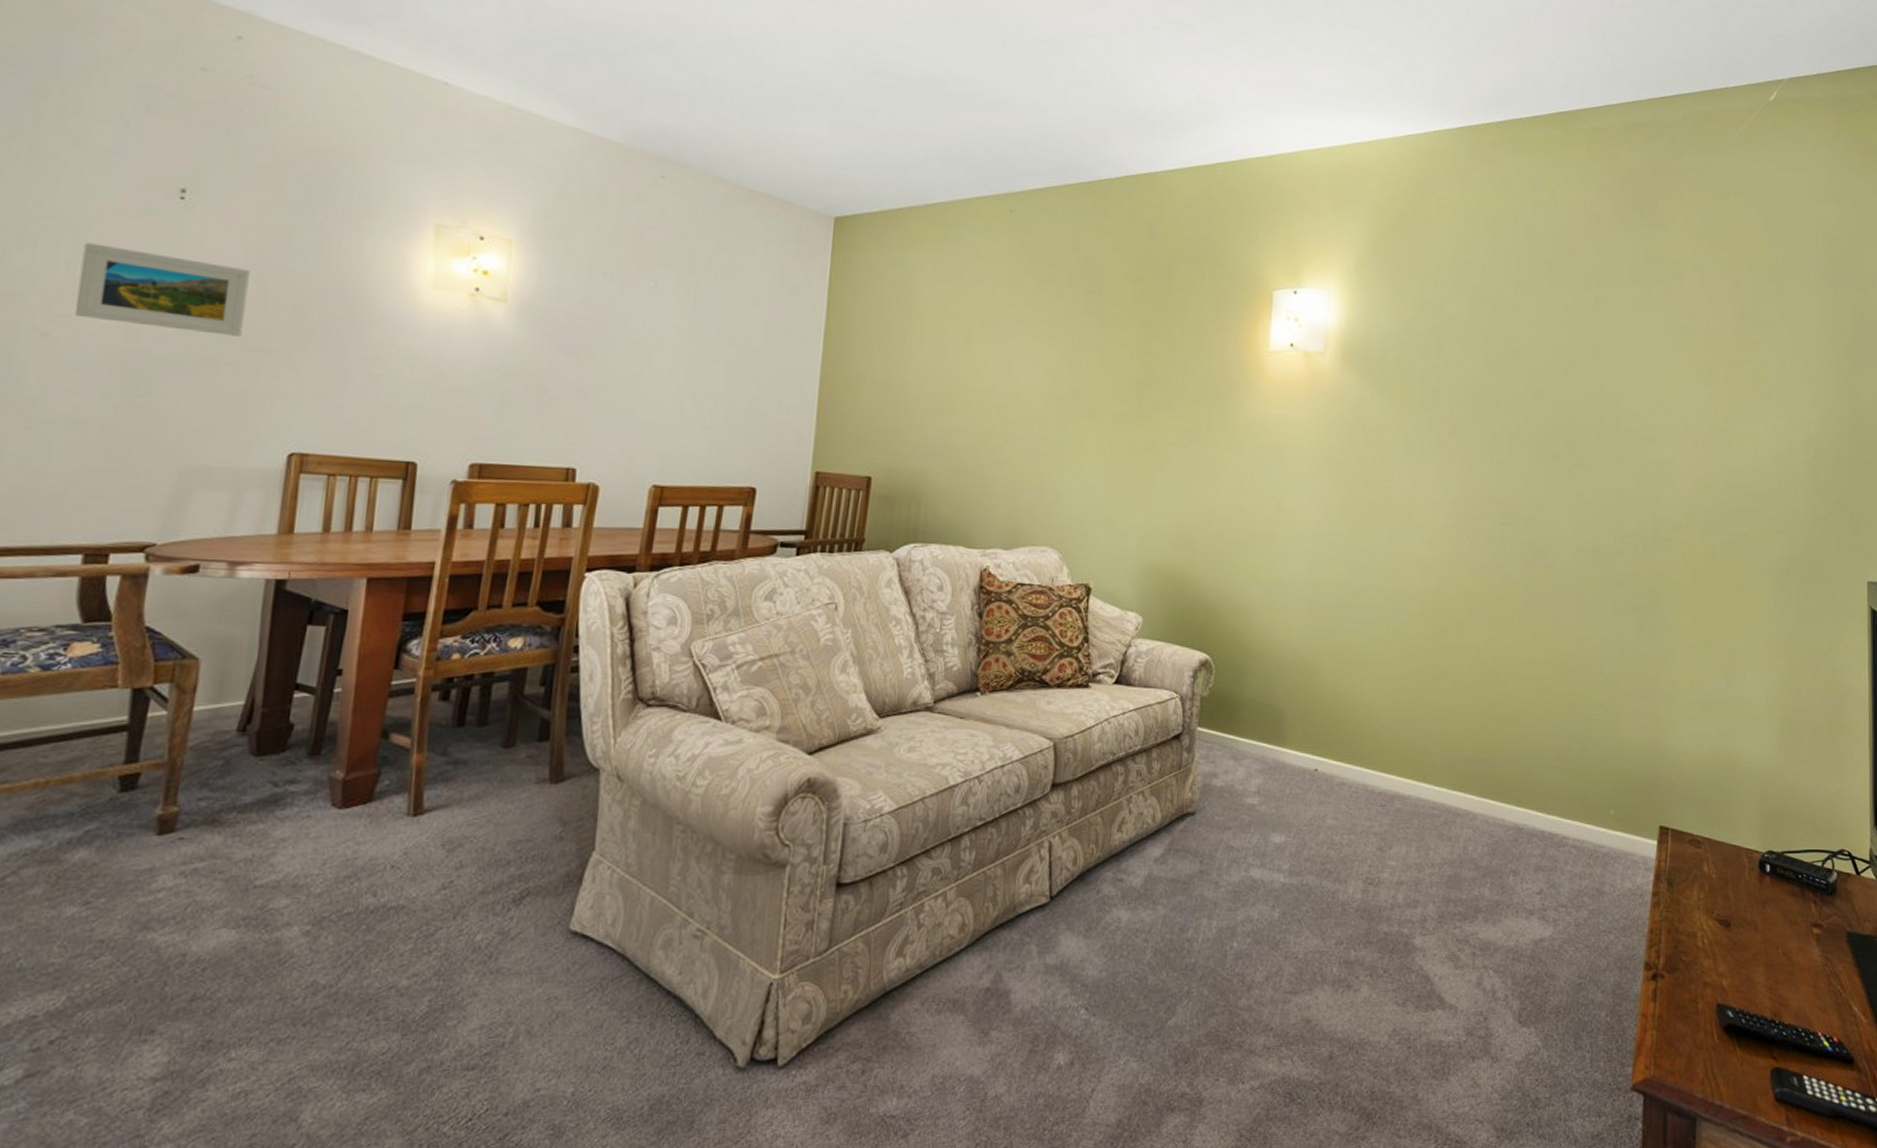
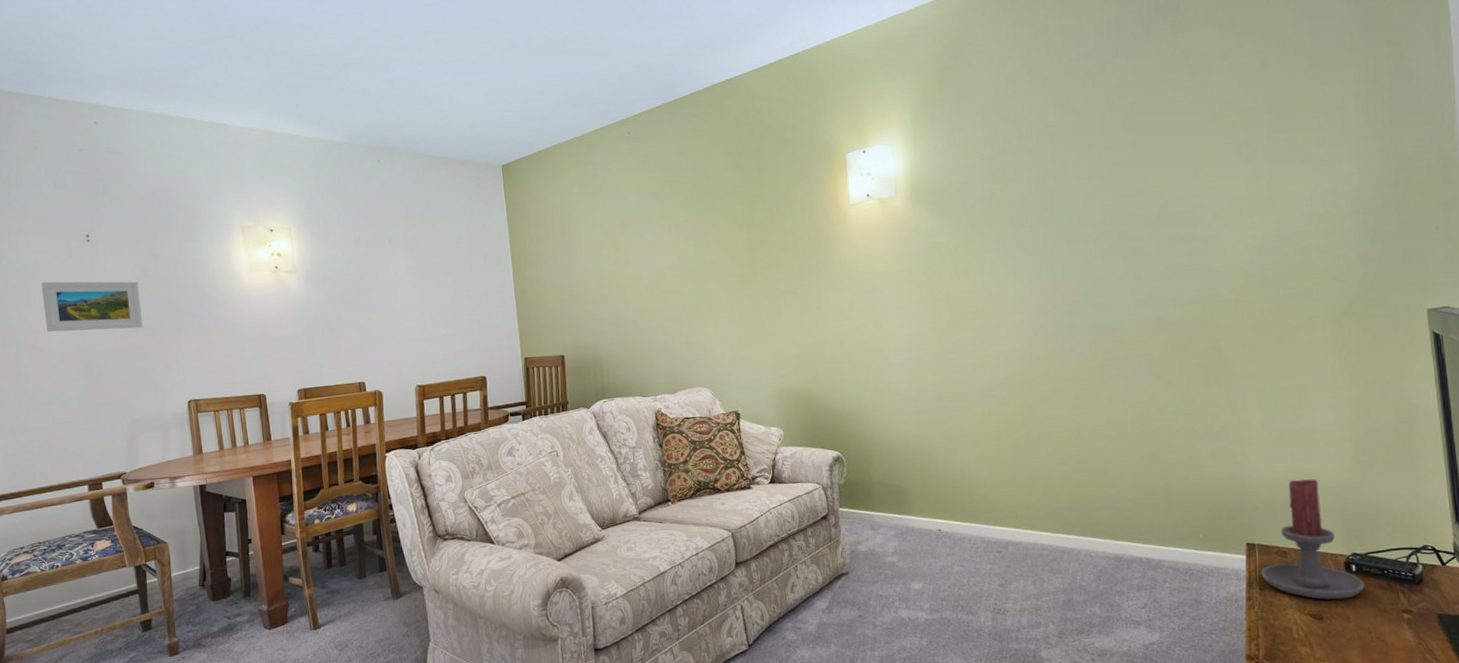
candle holder: none [1671,756,1777,904] -> present [1260,479,1365,600]

